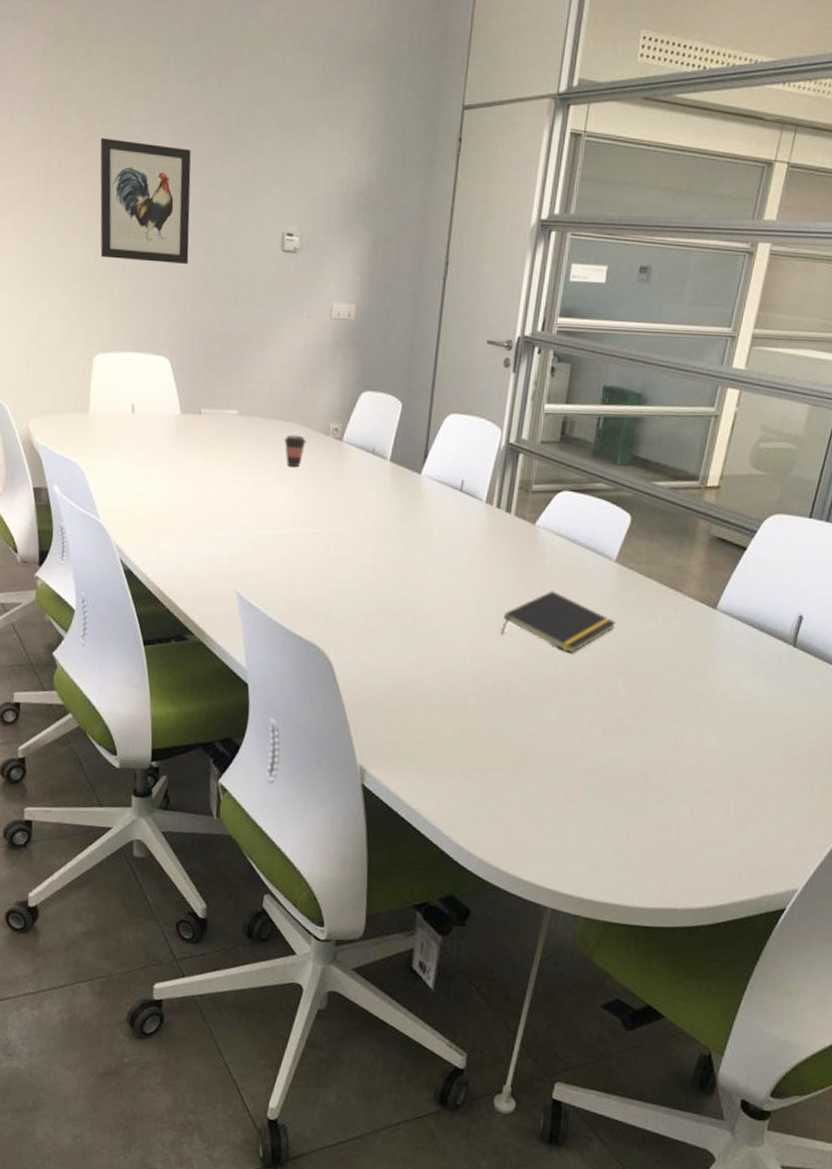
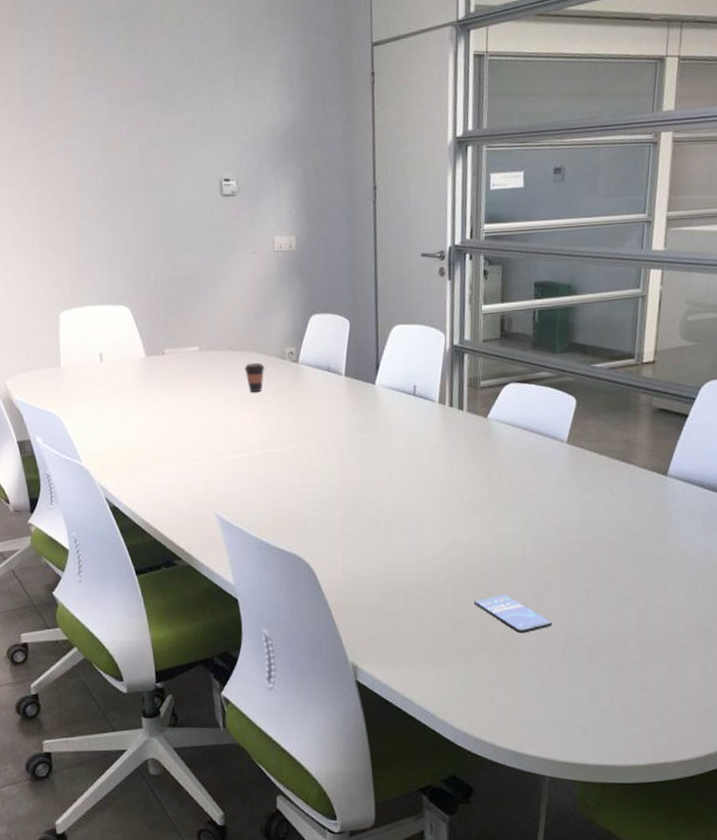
wall art: present [100,137,191,265] -> none [43,113,136,223]
smartphone: none [497,712,575,757] -> present [474,594,552,634]
notepad: present [500,591,617,654] -> none [468,477,576,534]

